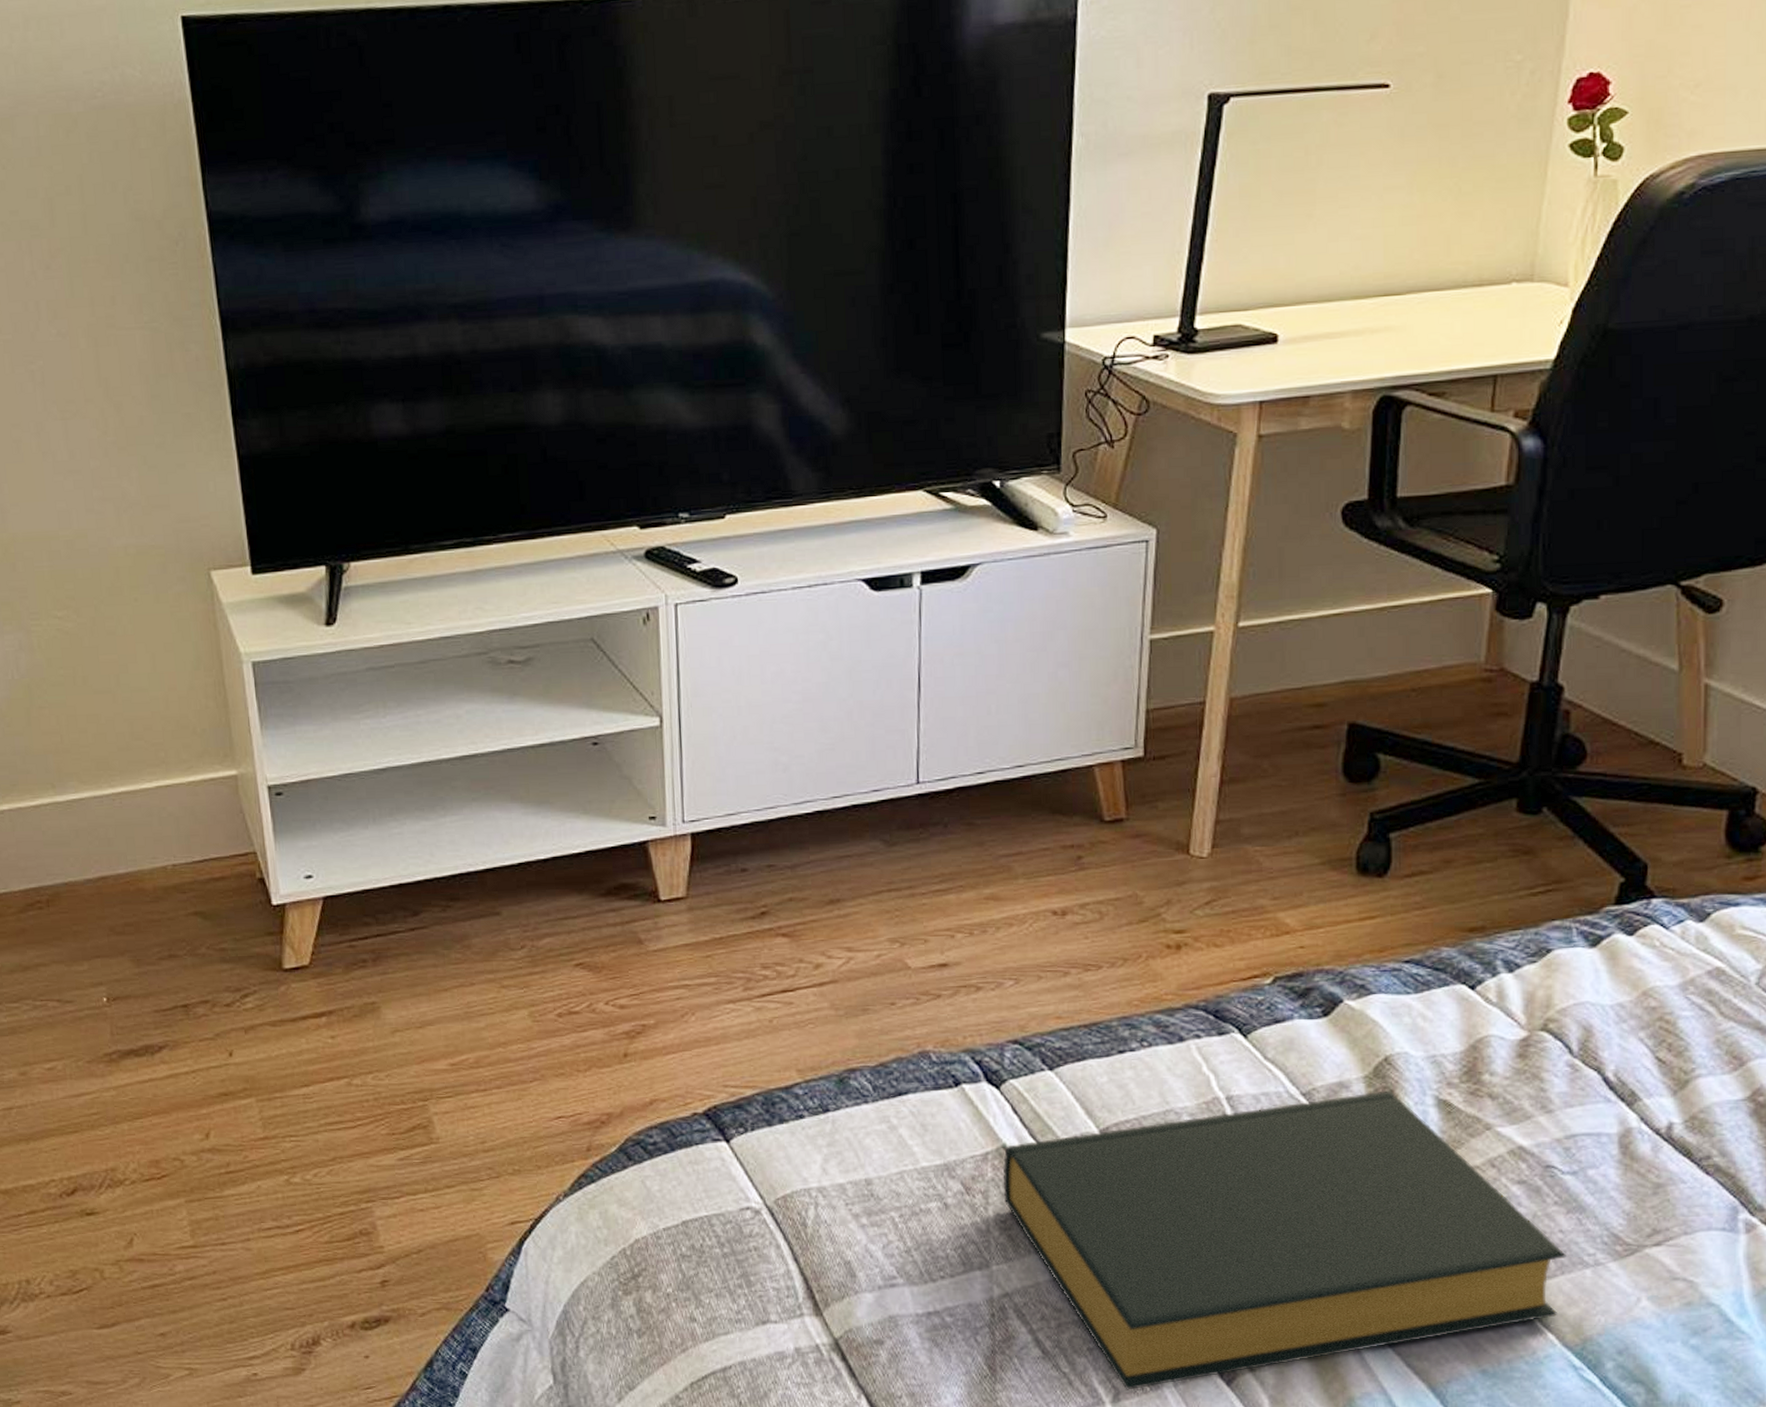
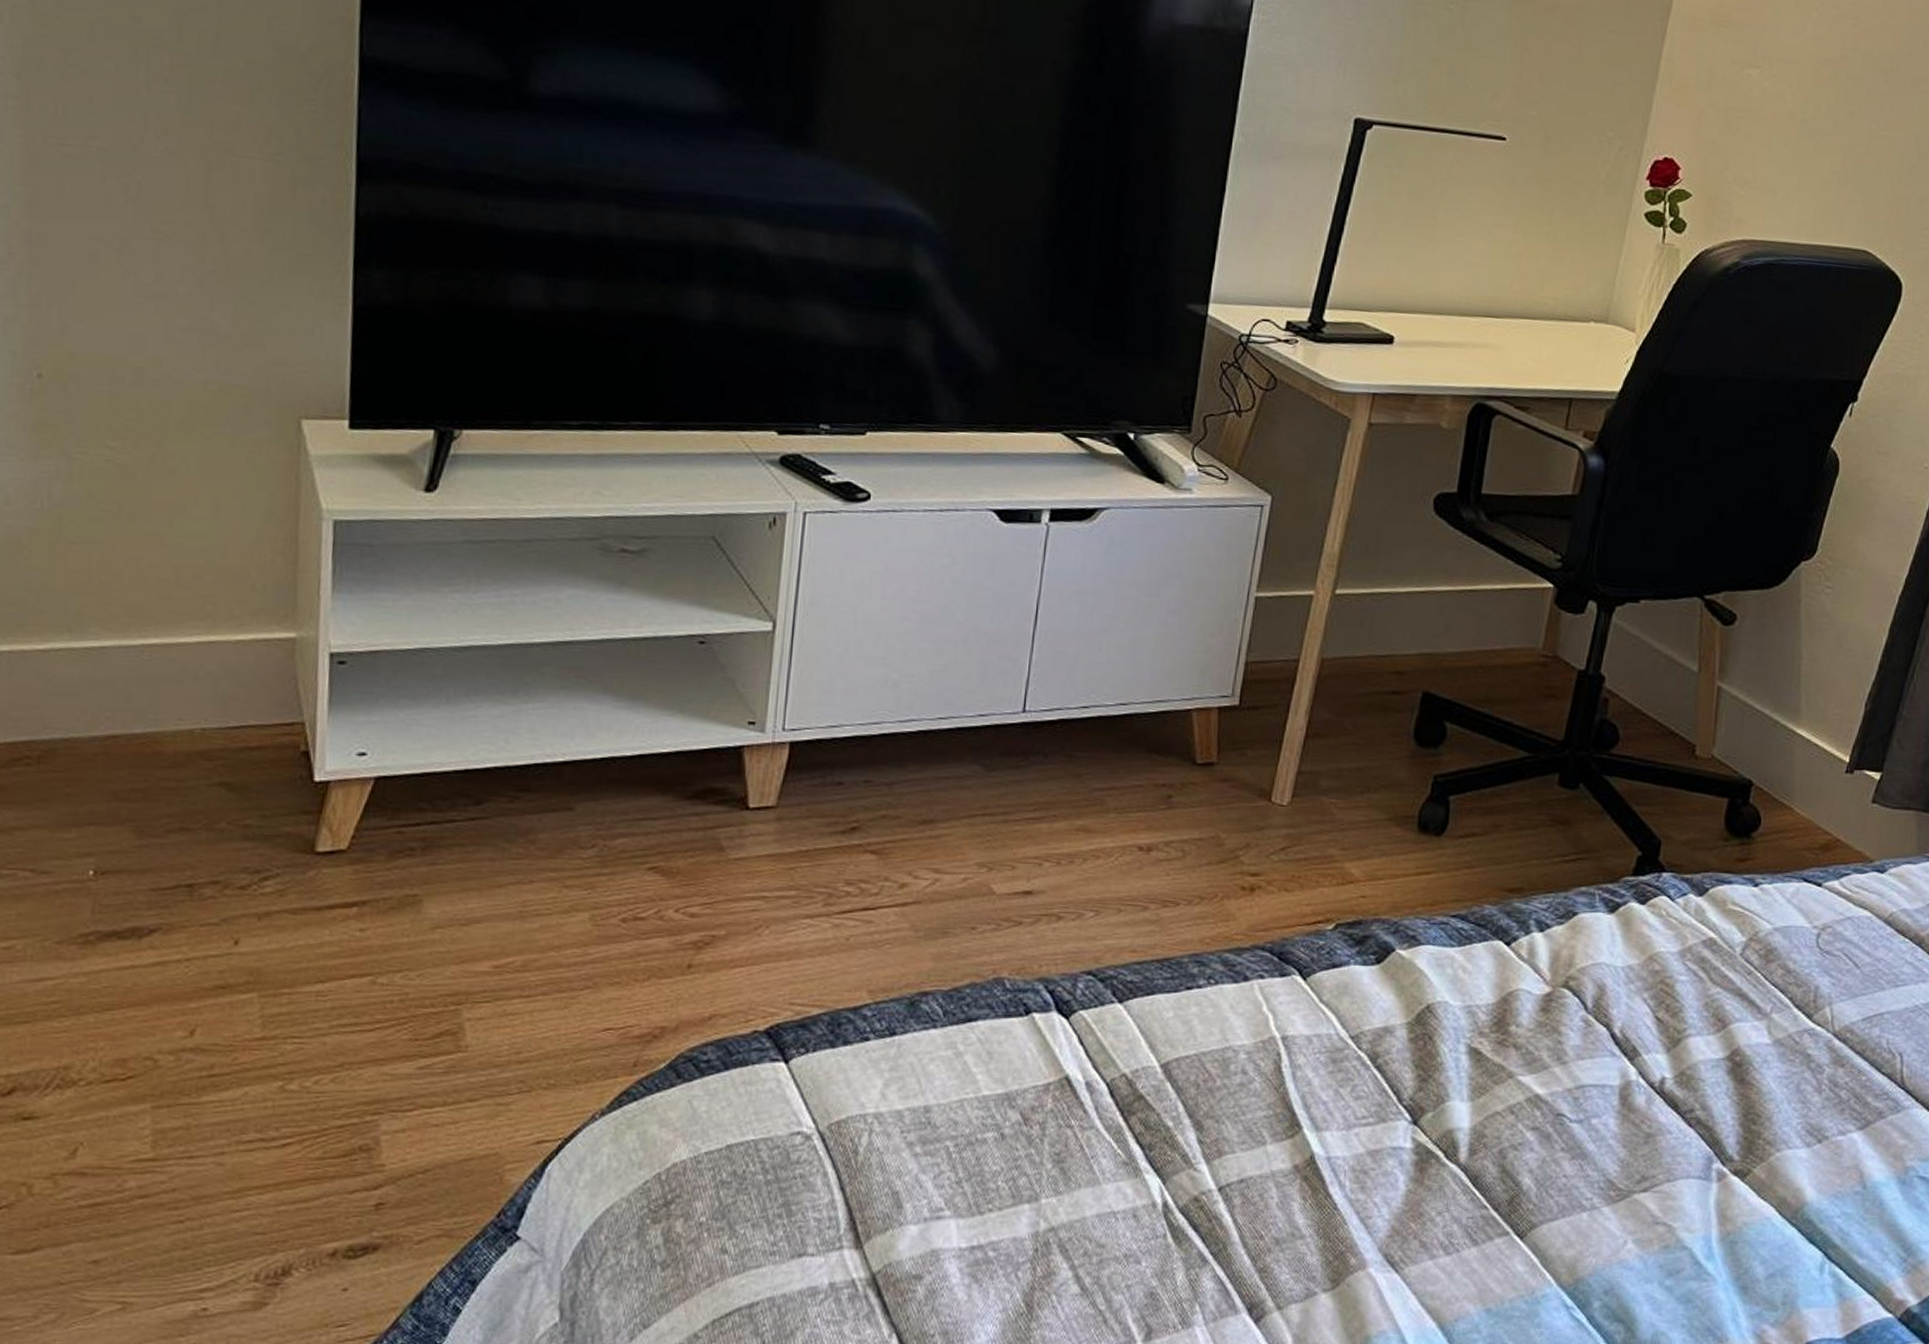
hardback book: present [1002,1089,1566,1390] -> none [1060,1036,1568,1328]

